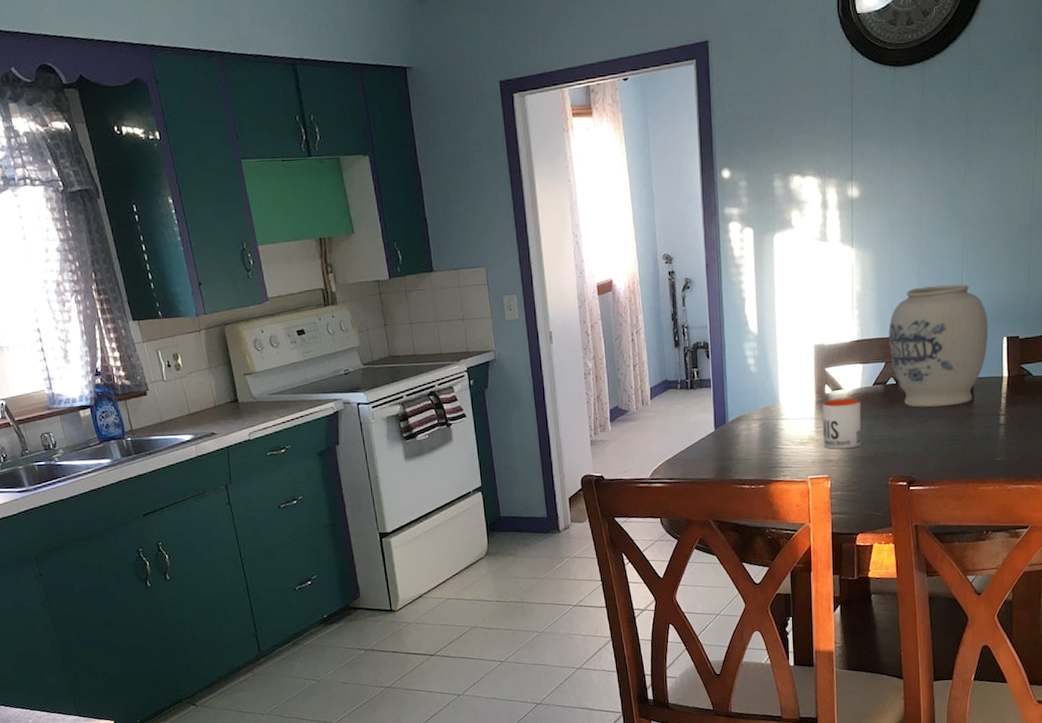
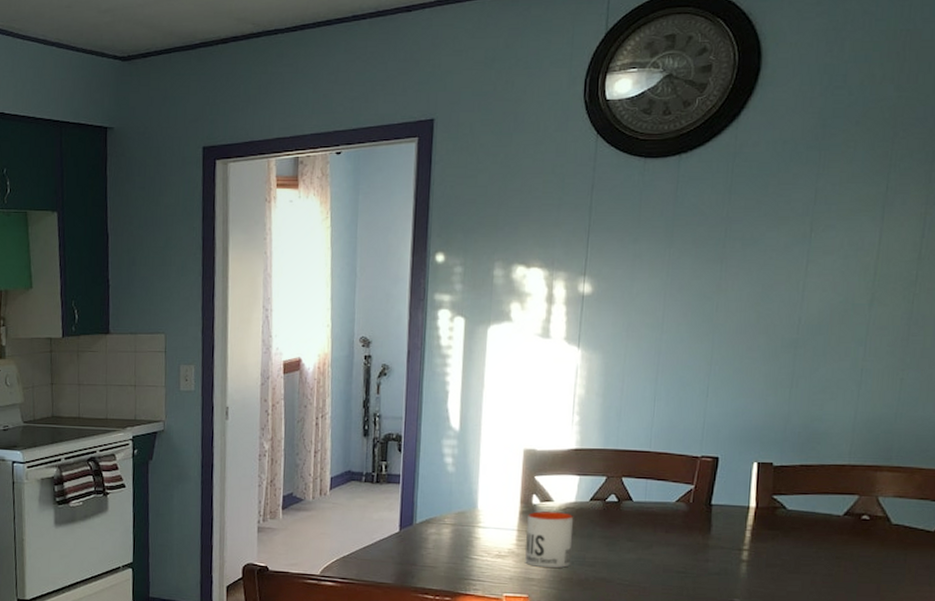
vase: present [888,284,989,408] -> none [612,397,736,534]

